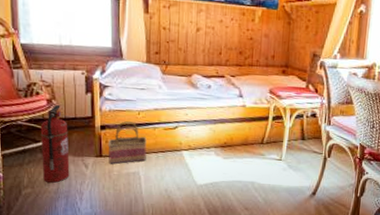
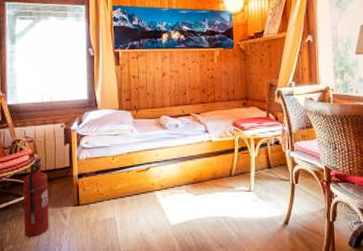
basket: present [108,121,147,164] -> none [85,167,121,212]

